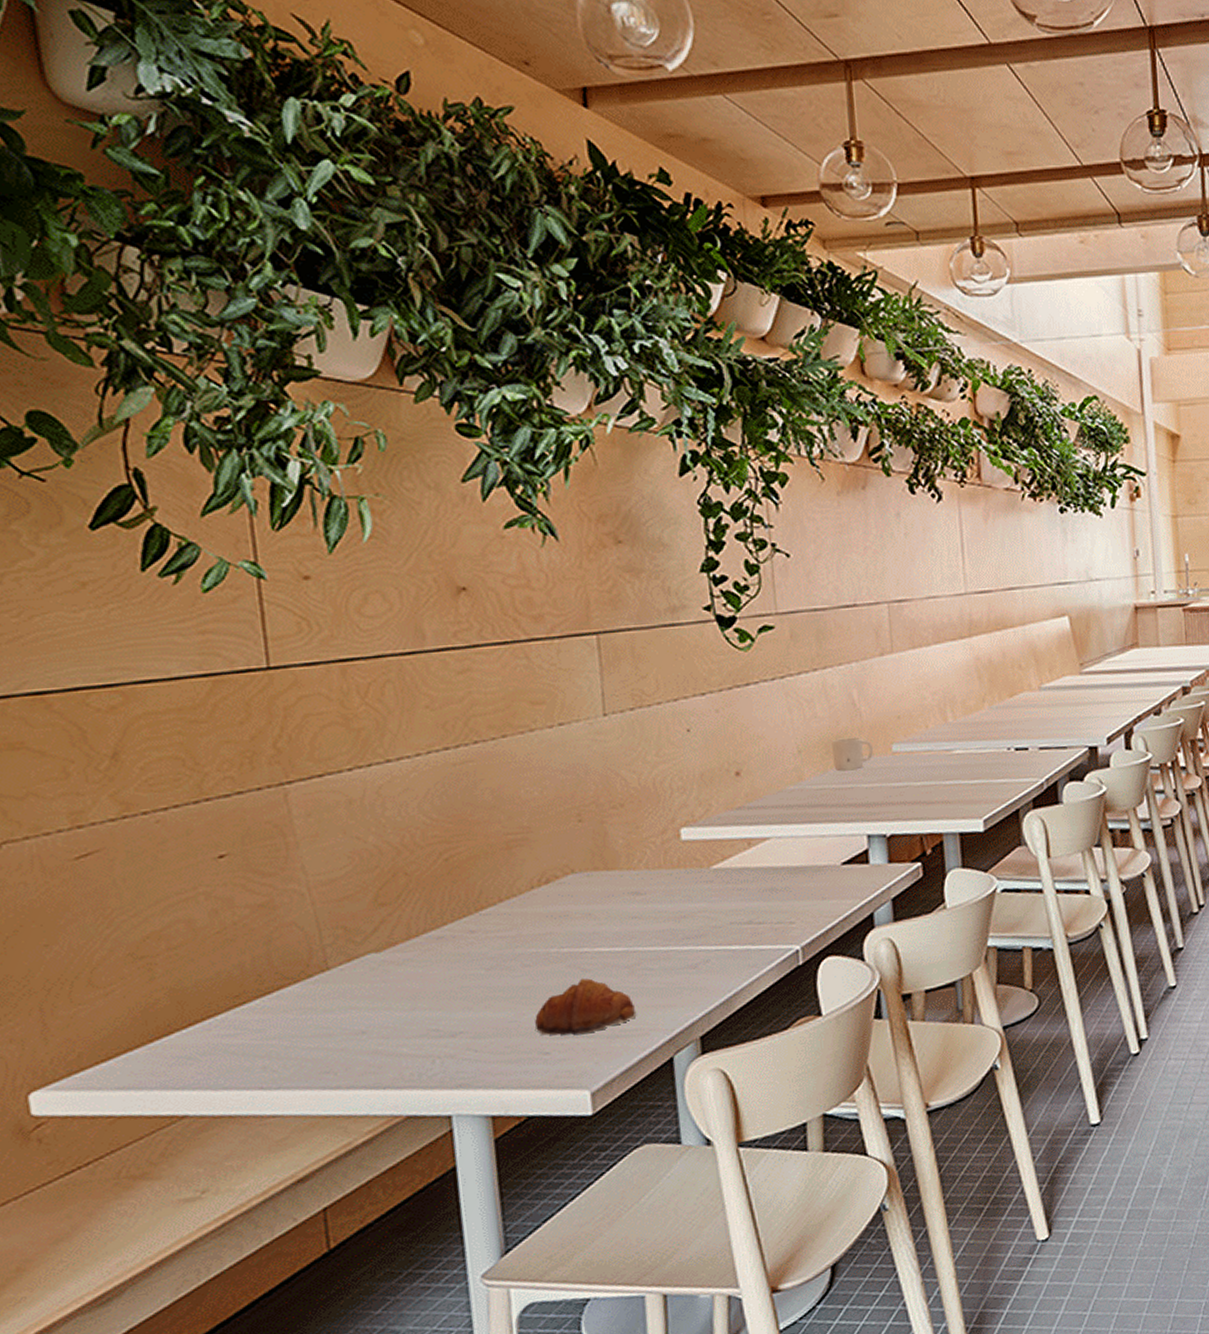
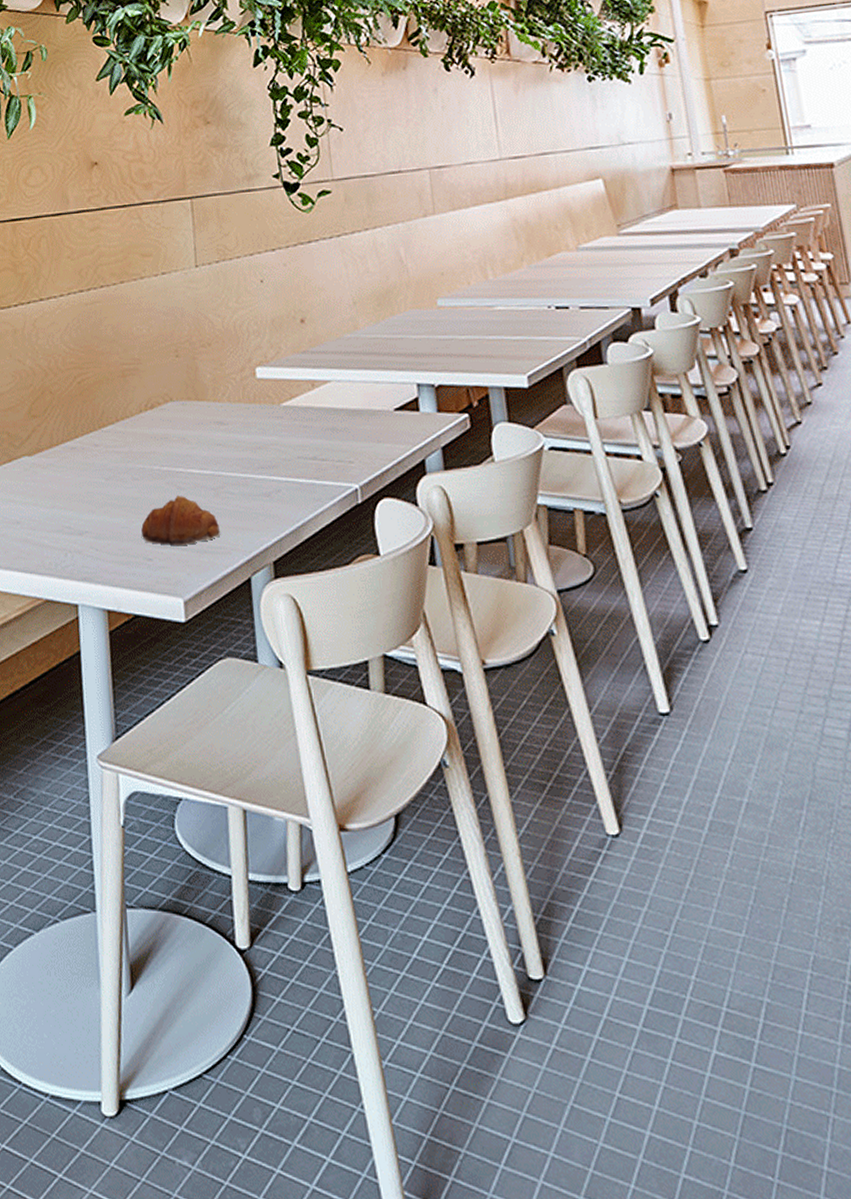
mug: present [831,737,873,772] -> none [382,291,420,323]

